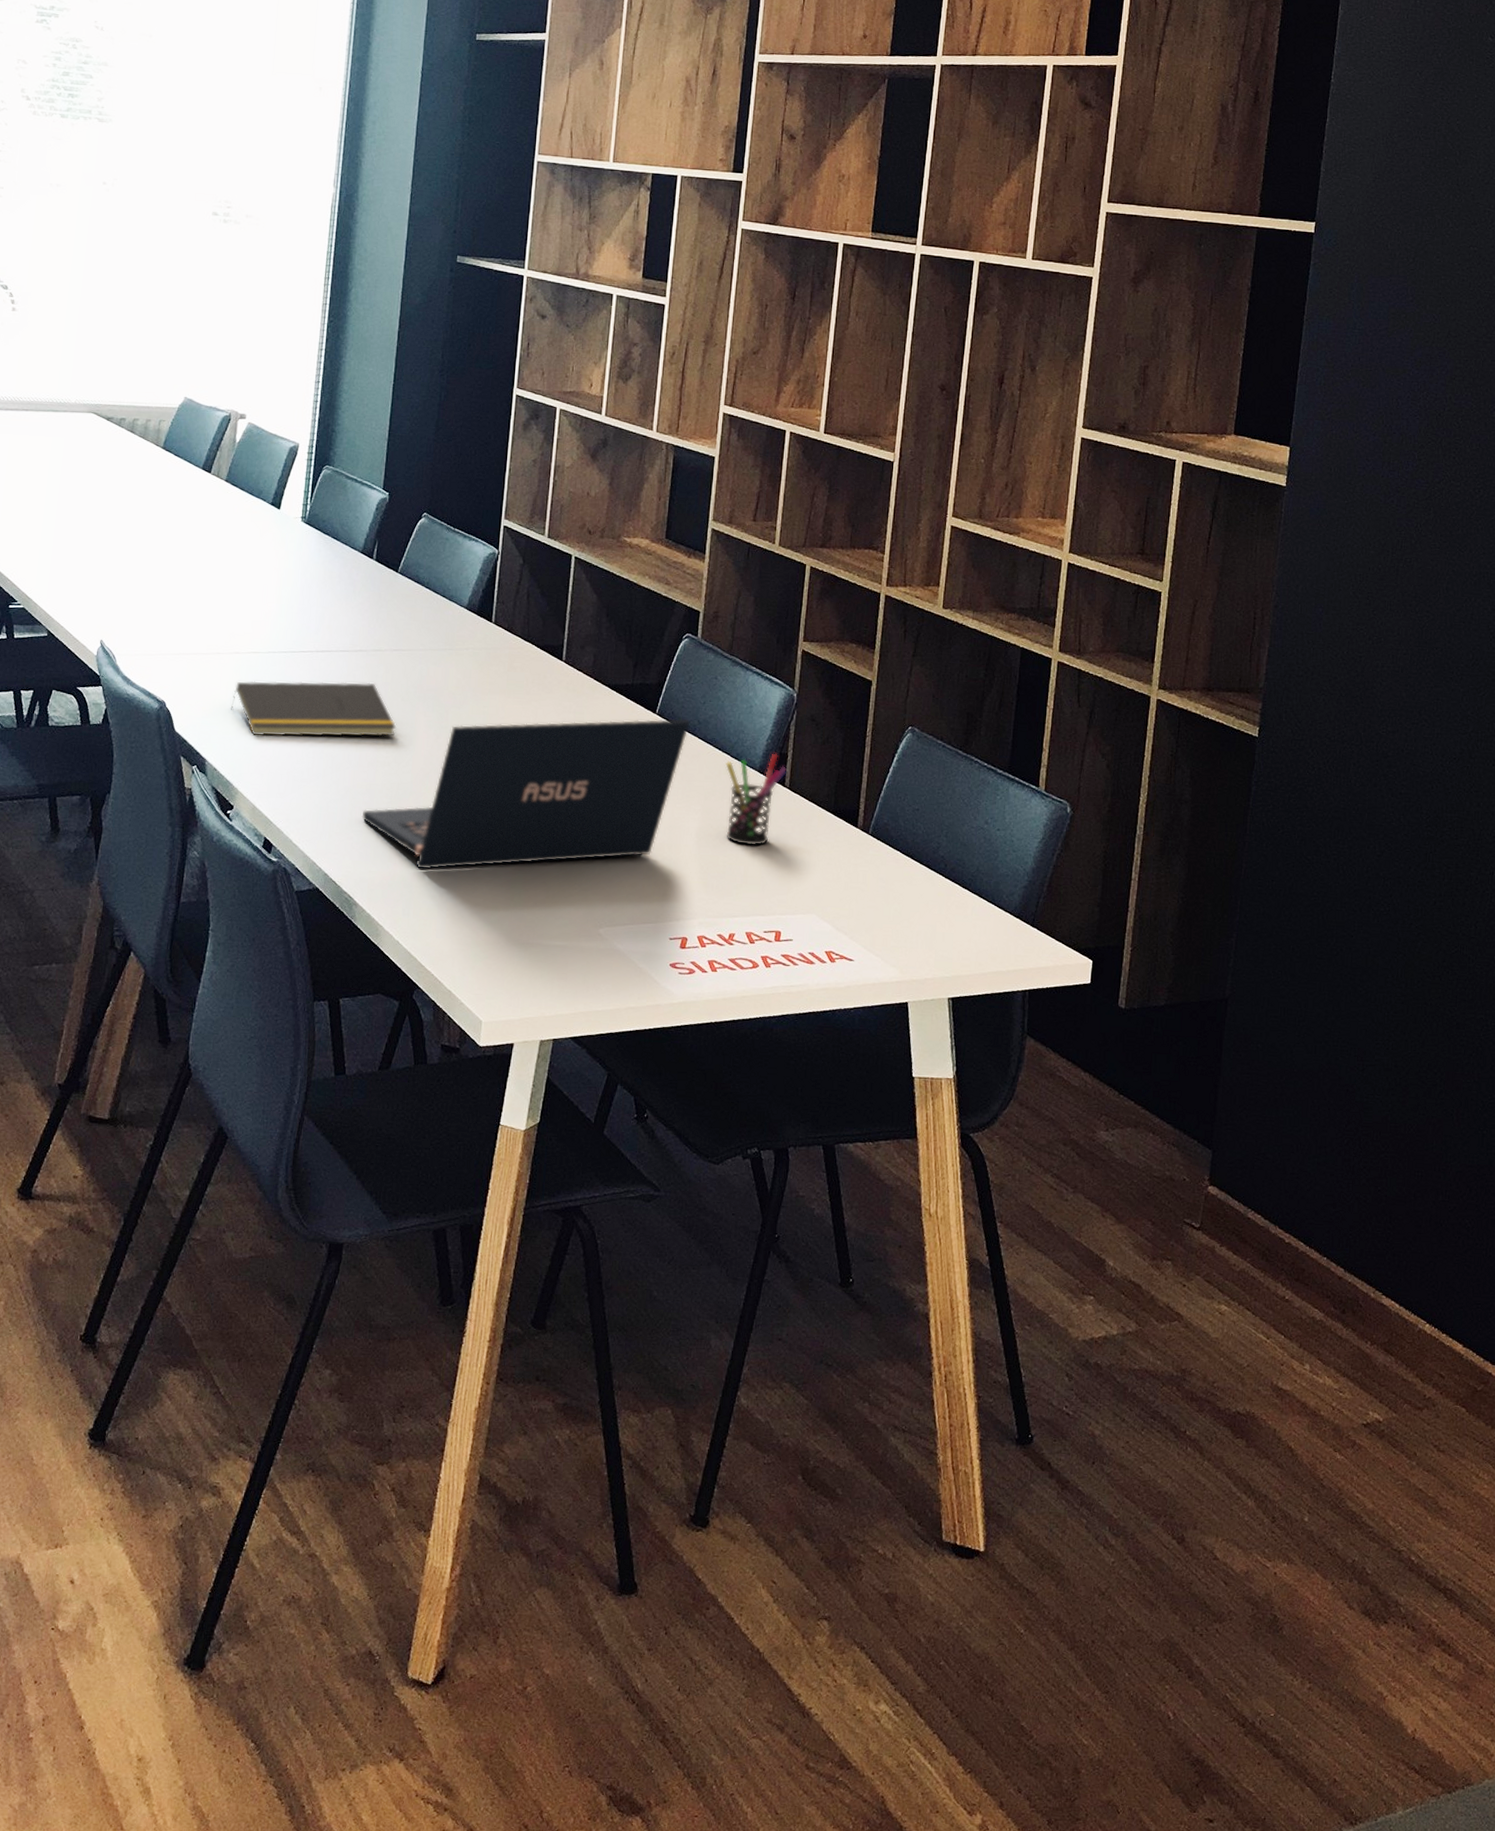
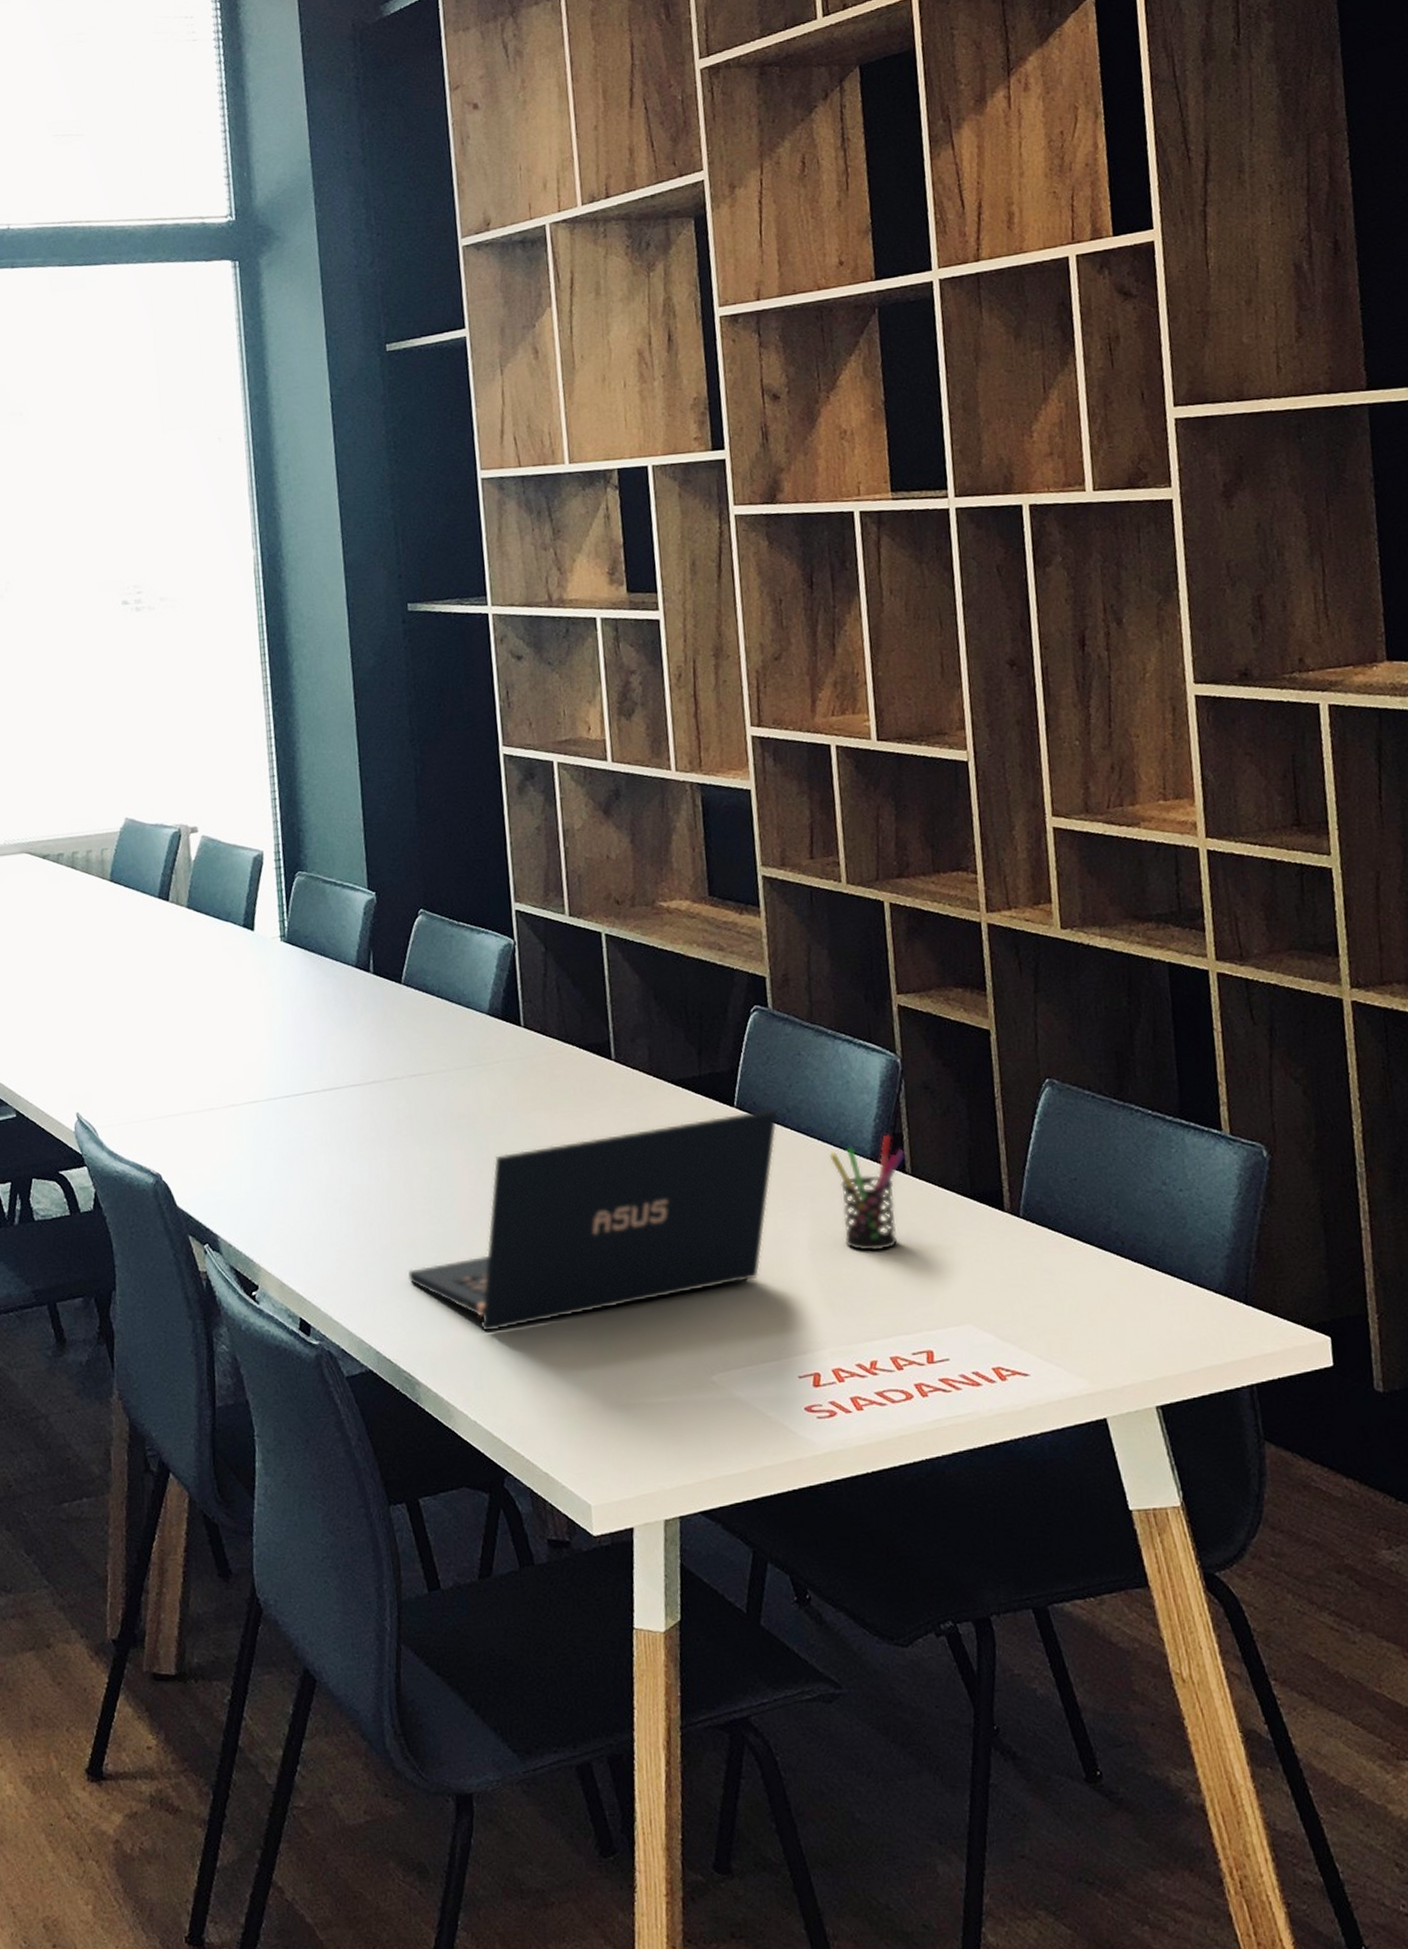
notepad: present [231,681,397,737] -> none [236,1118,431,1199]

